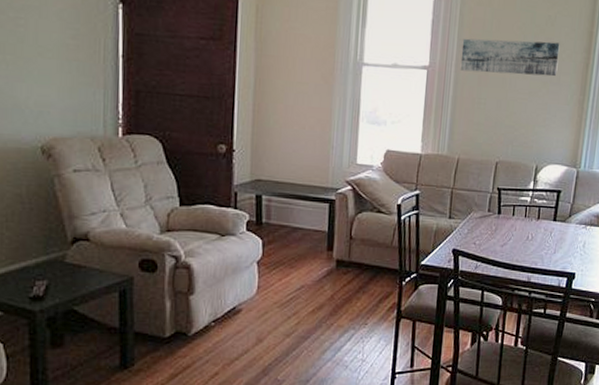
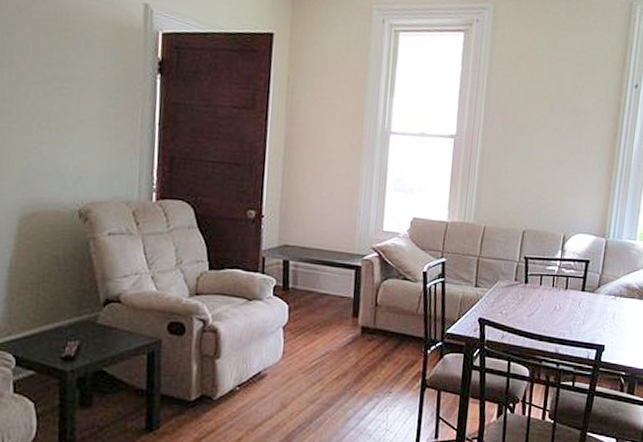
wall art: present [460,38,560,77] -> none [487,107,588,146]

